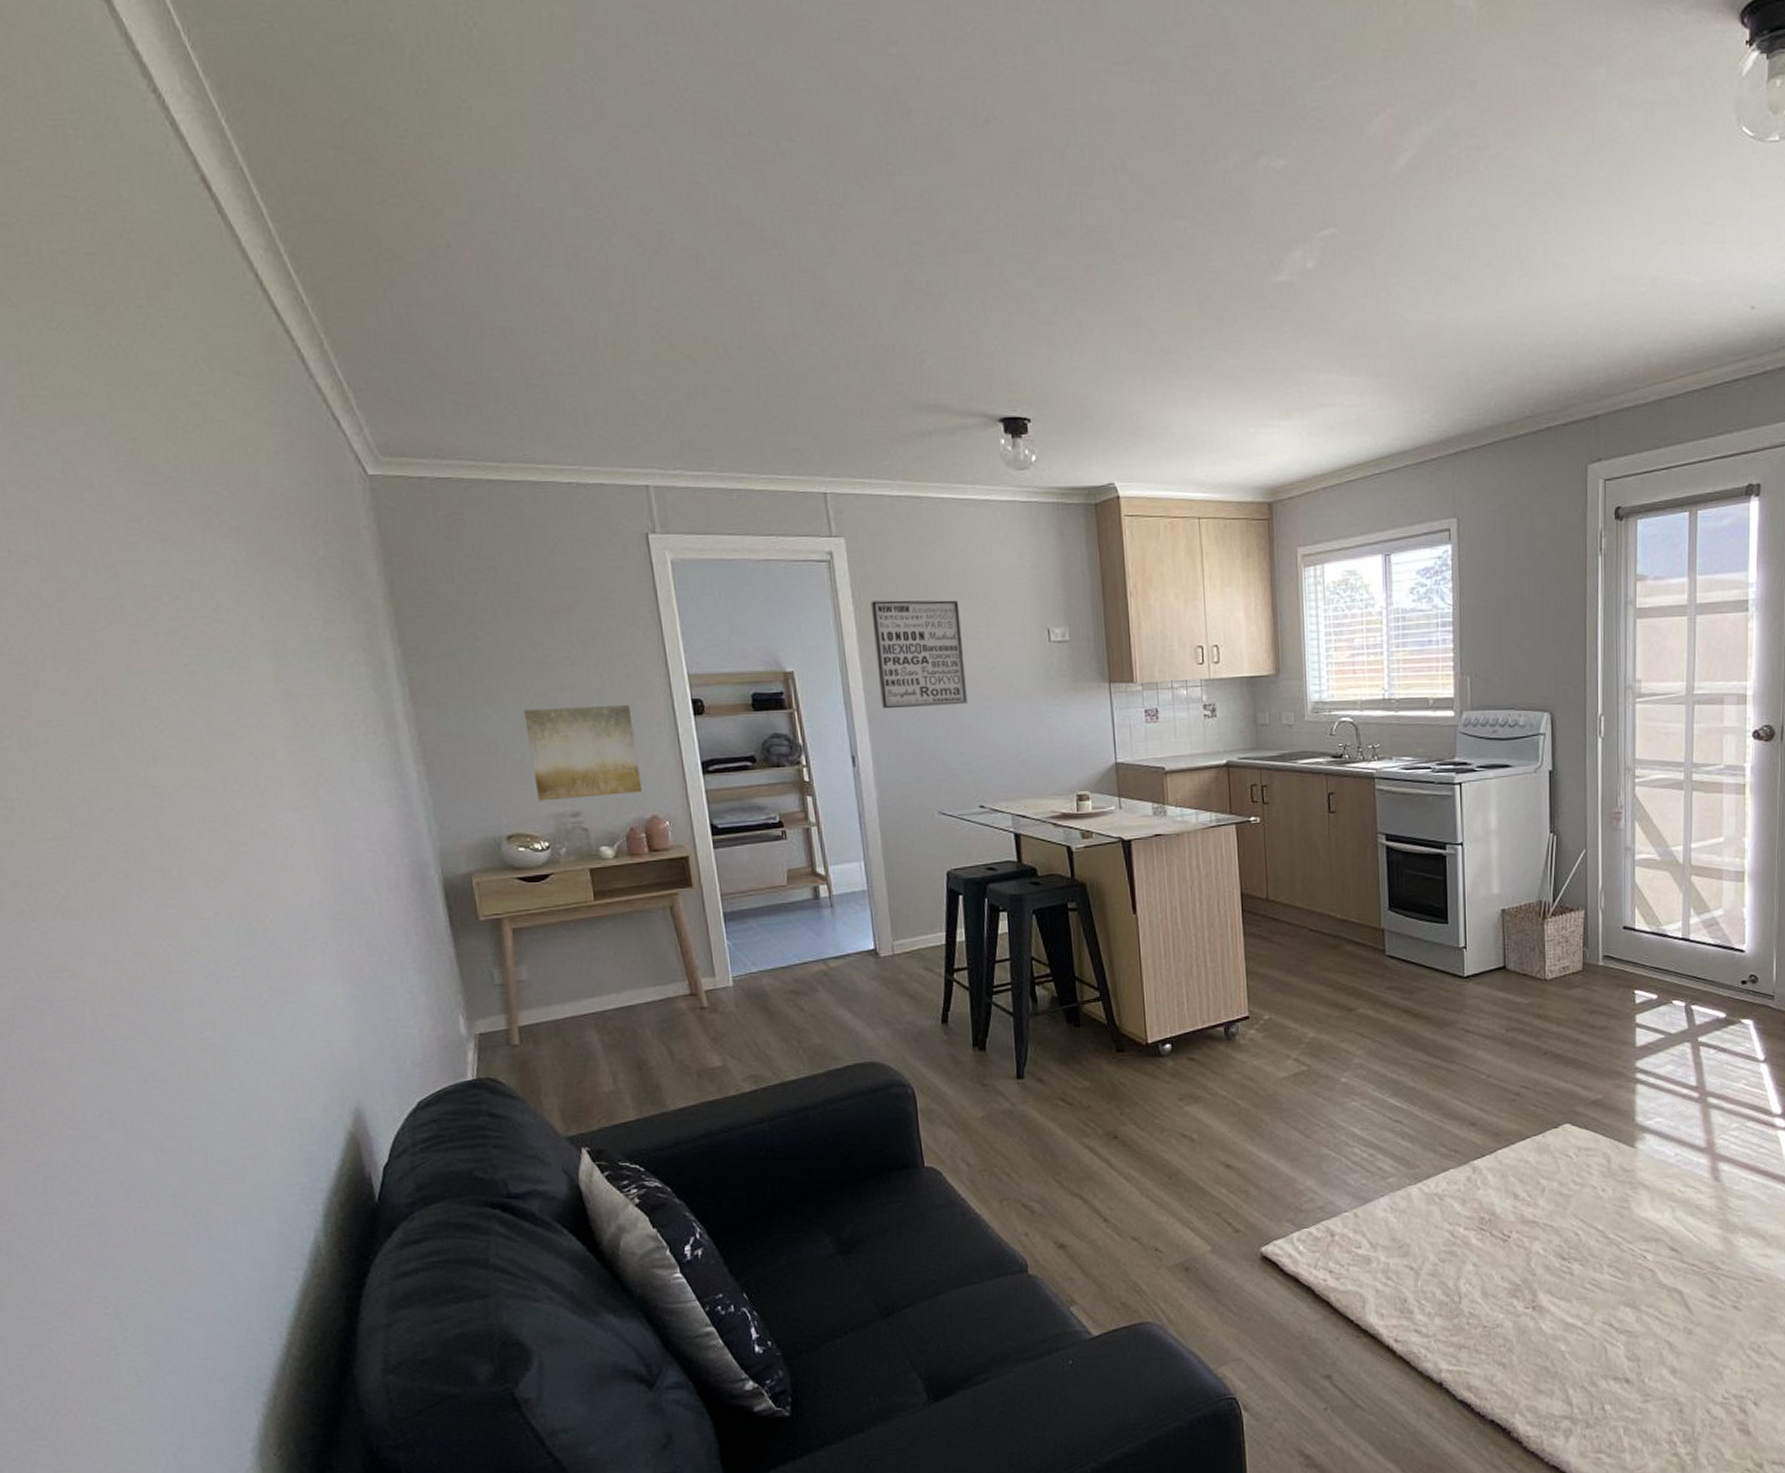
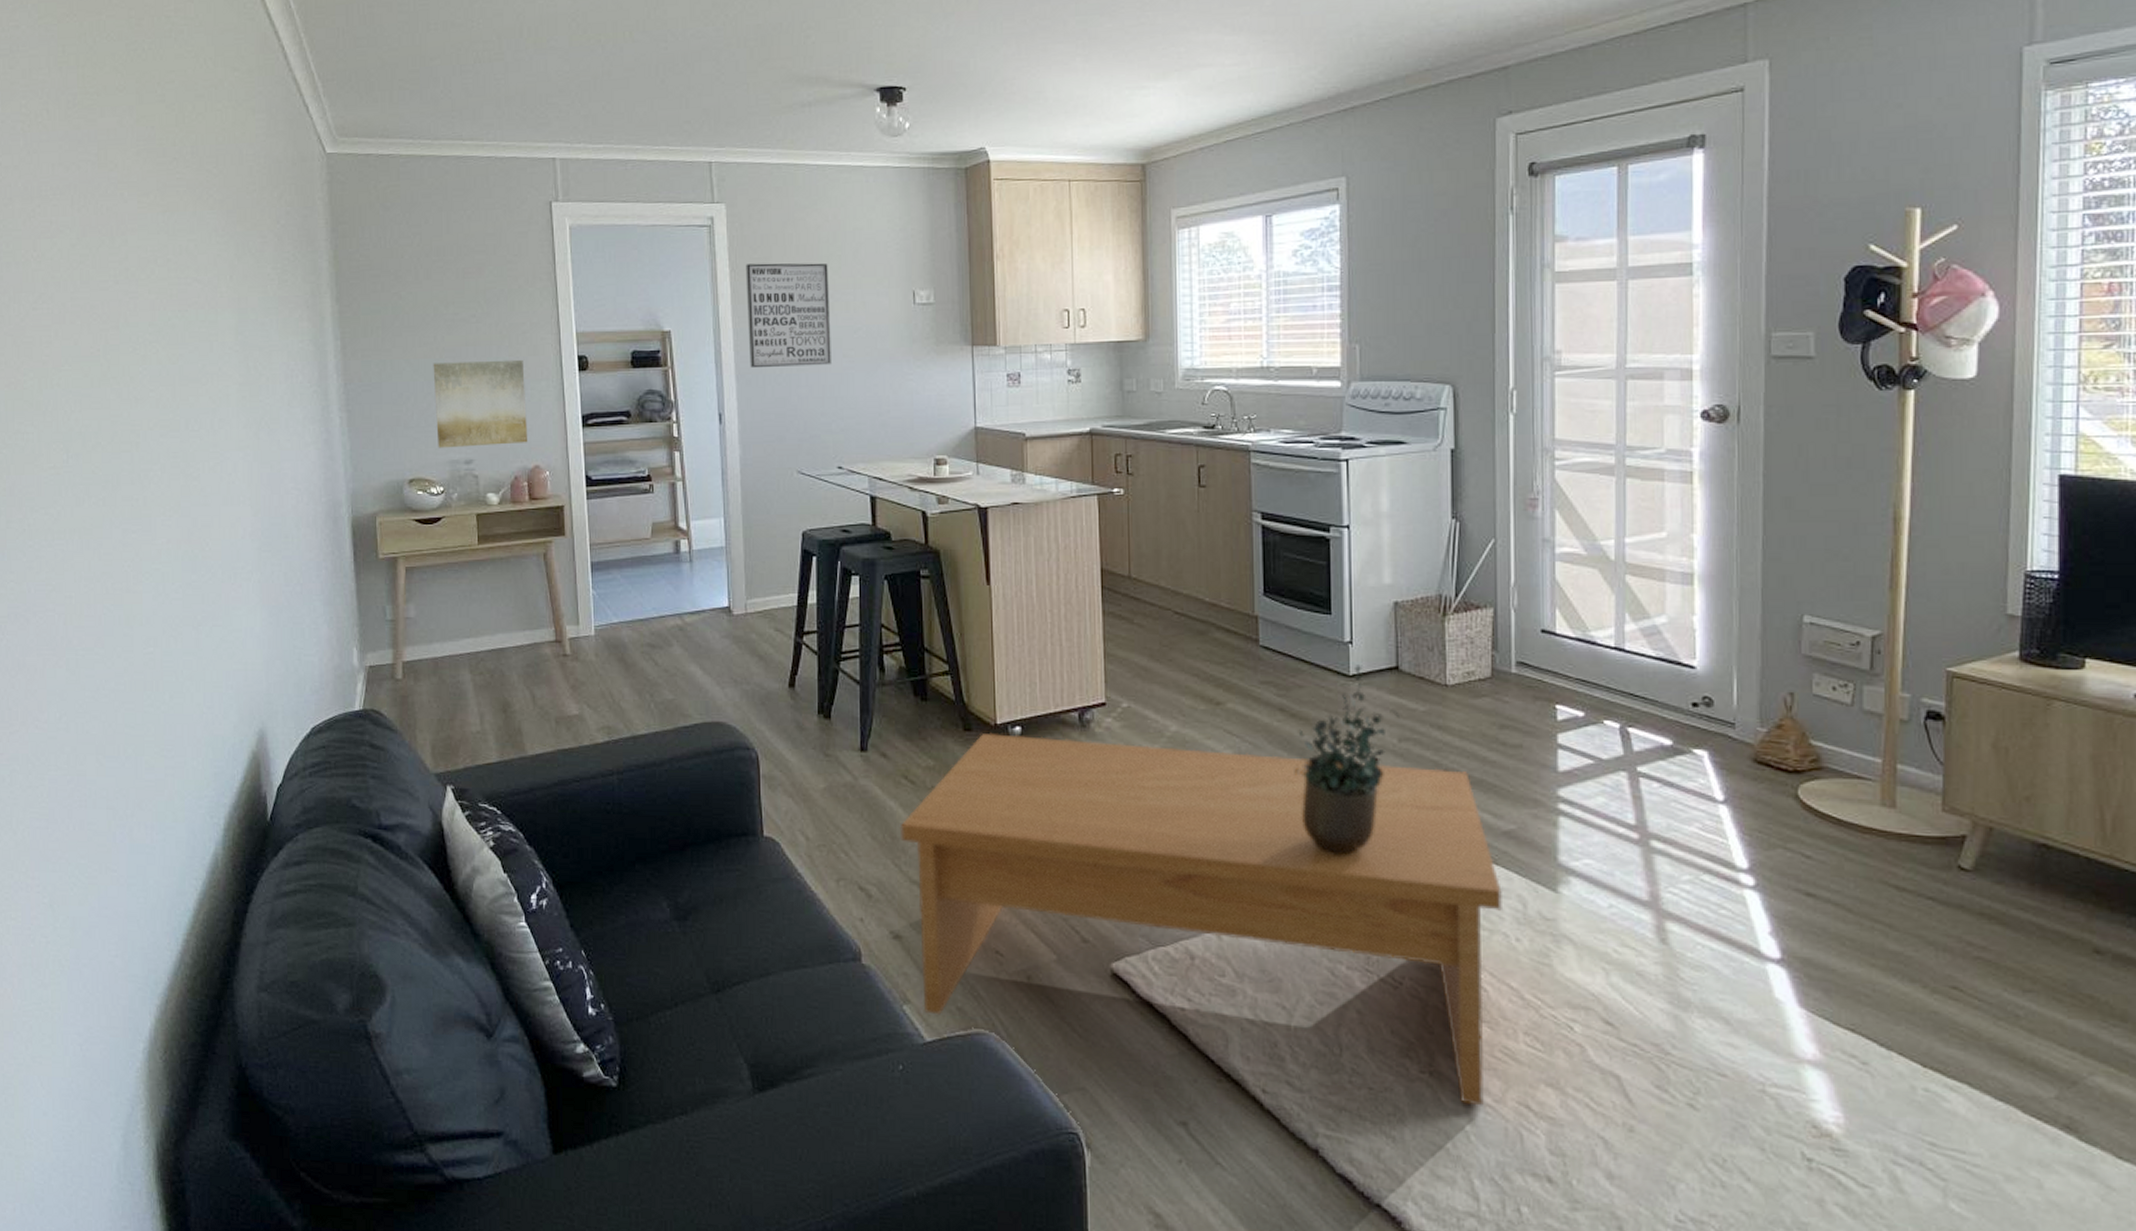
coffee table: none [1059,1051,1591,1330] -> present [899,732,1502,1106]
potted plant: none [1419,967,1507,1134] -> present [1295,665,1400,855]

